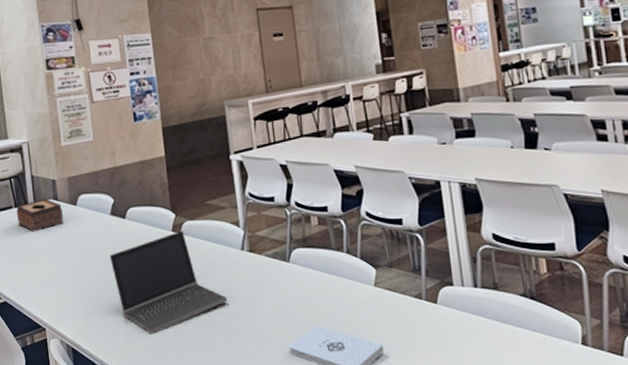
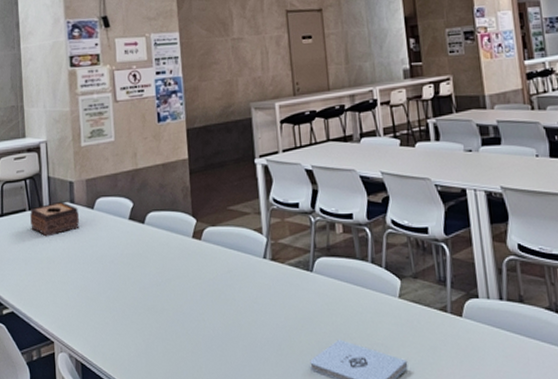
laptop computer: present [109,230,228,335] -> none [125,236,248,349]

